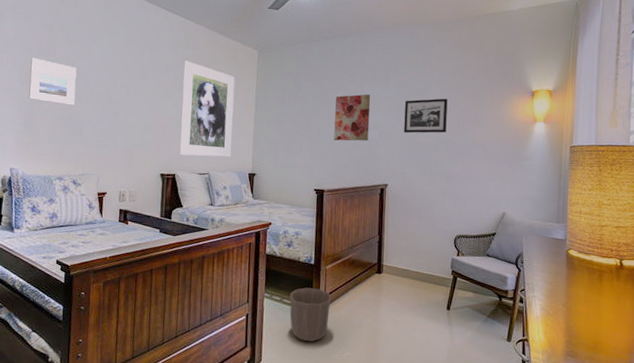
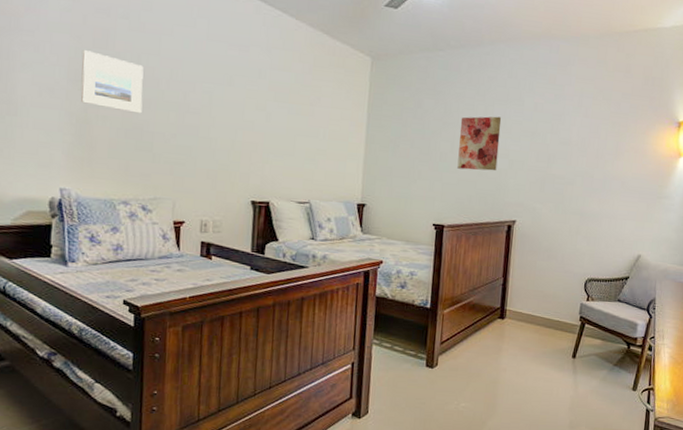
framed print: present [179,60,235,157] -> none [274,65,343,184]
waste basket: present [289,287,332,341] -> none [401,333,449,392]
picture frame: present [404,98,448,134] -> none [536,125,587,165]

